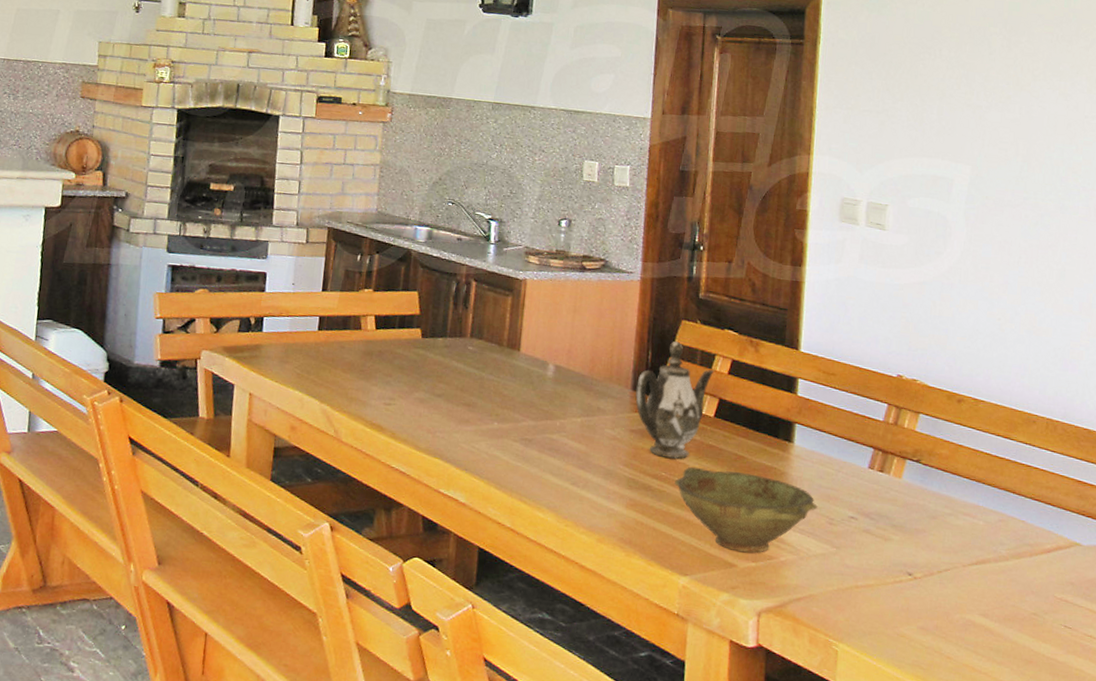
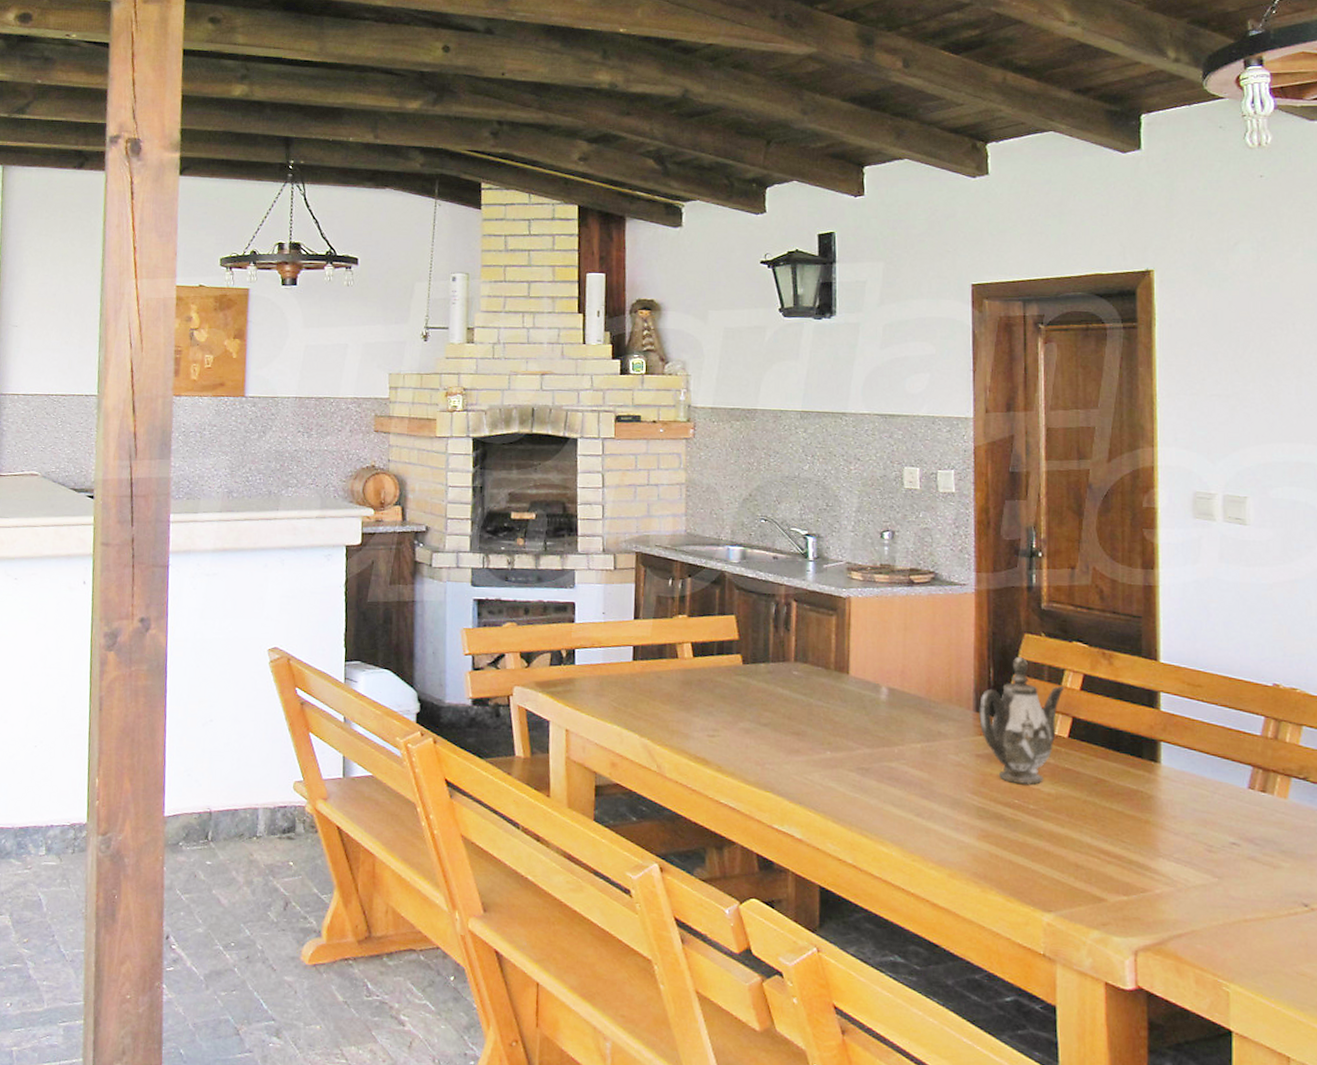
bowl: present [675,466,817,554] -> none [1030,792,1193,886]

